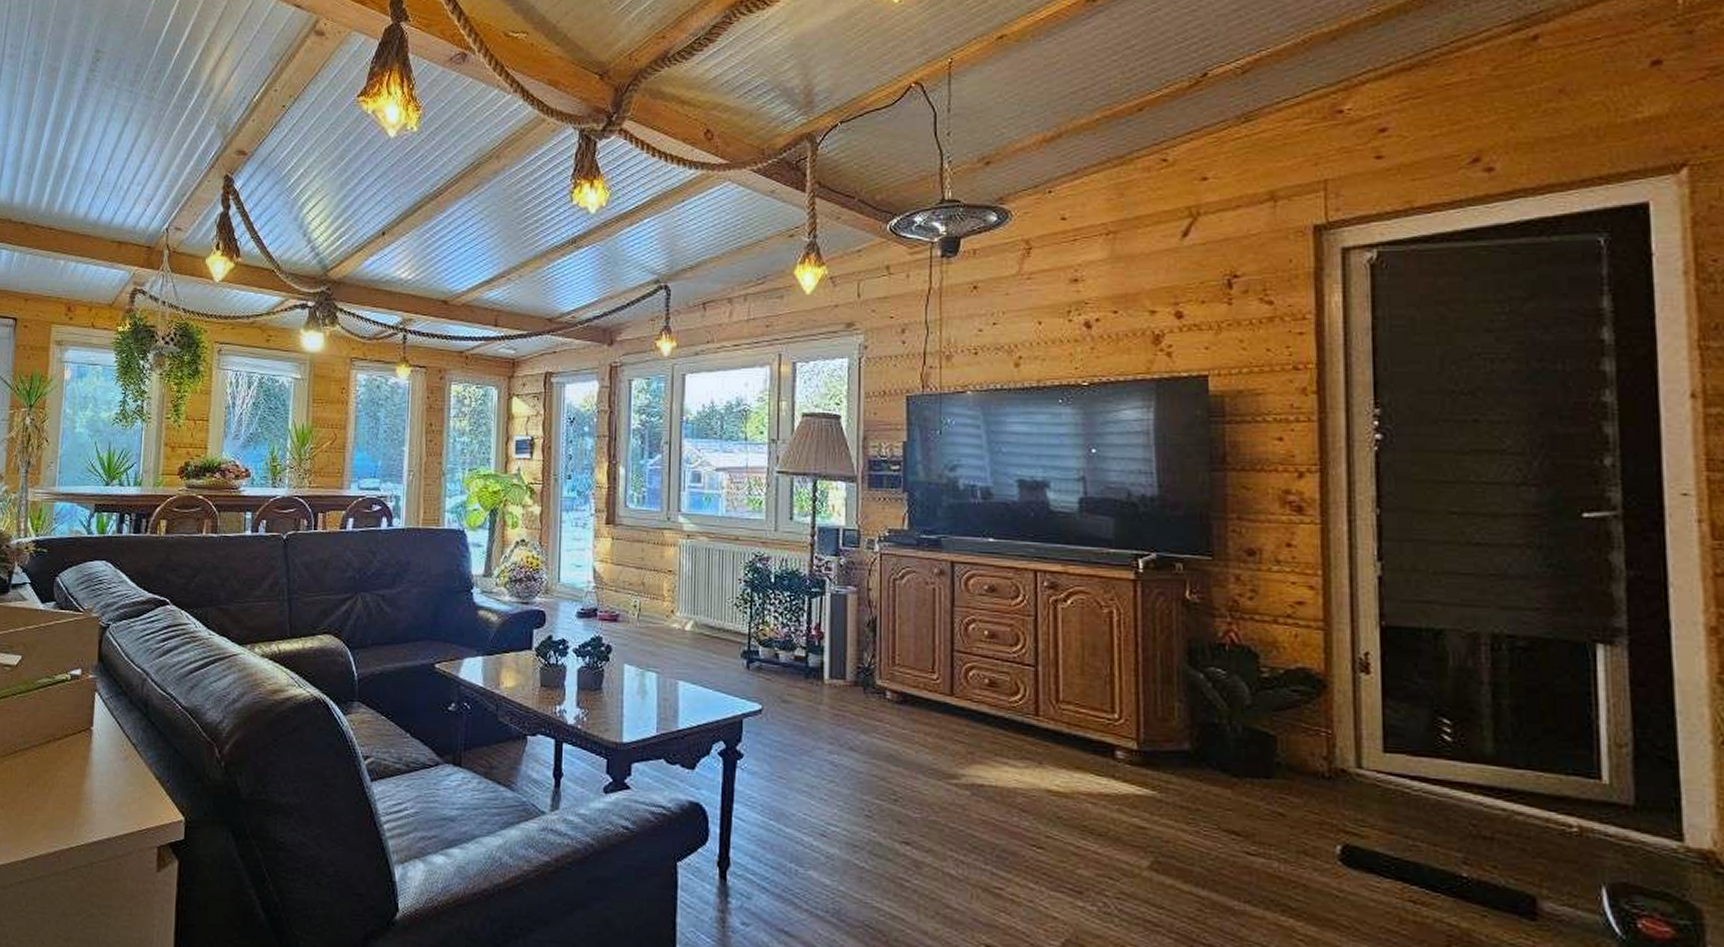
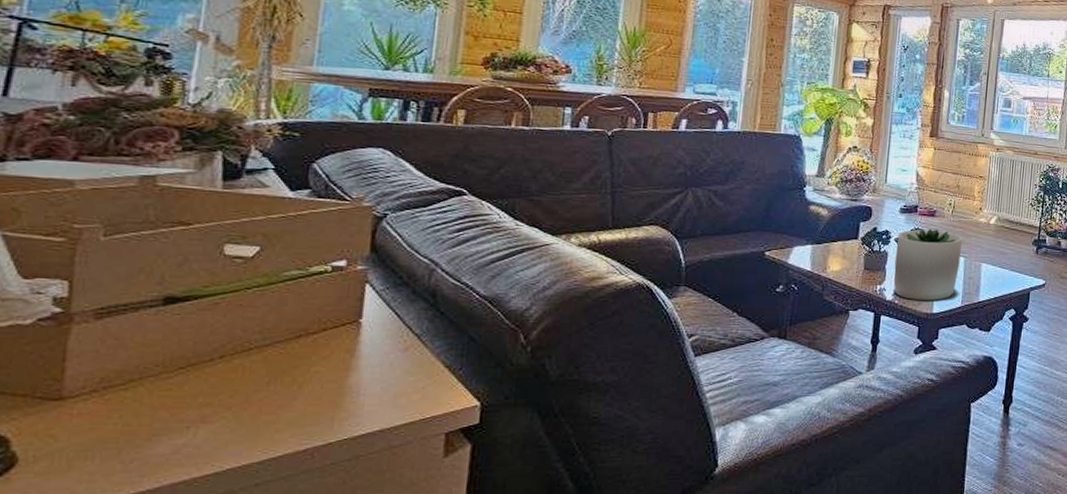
planter: none [574,637,653,727] -> present [894,229,963,300]

